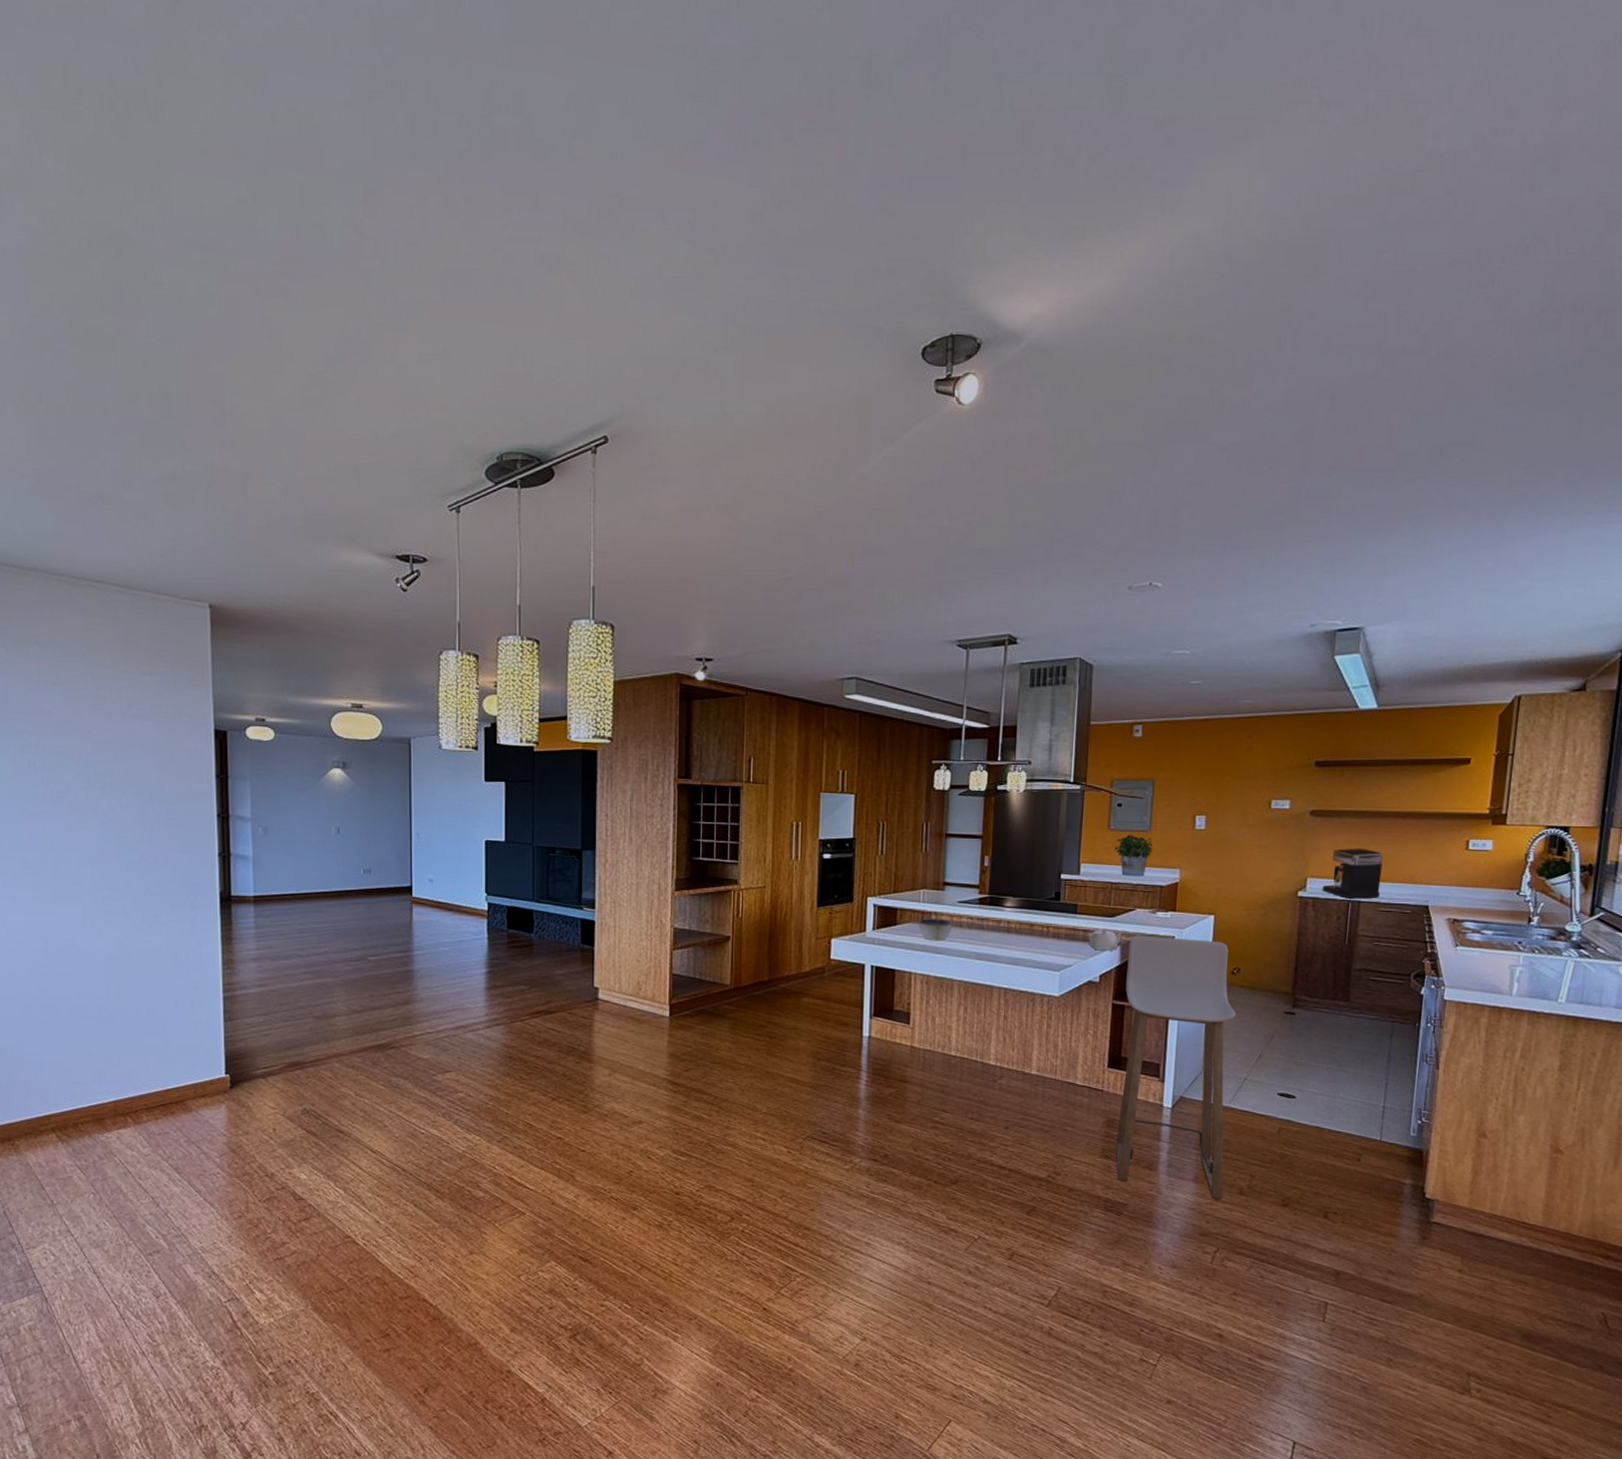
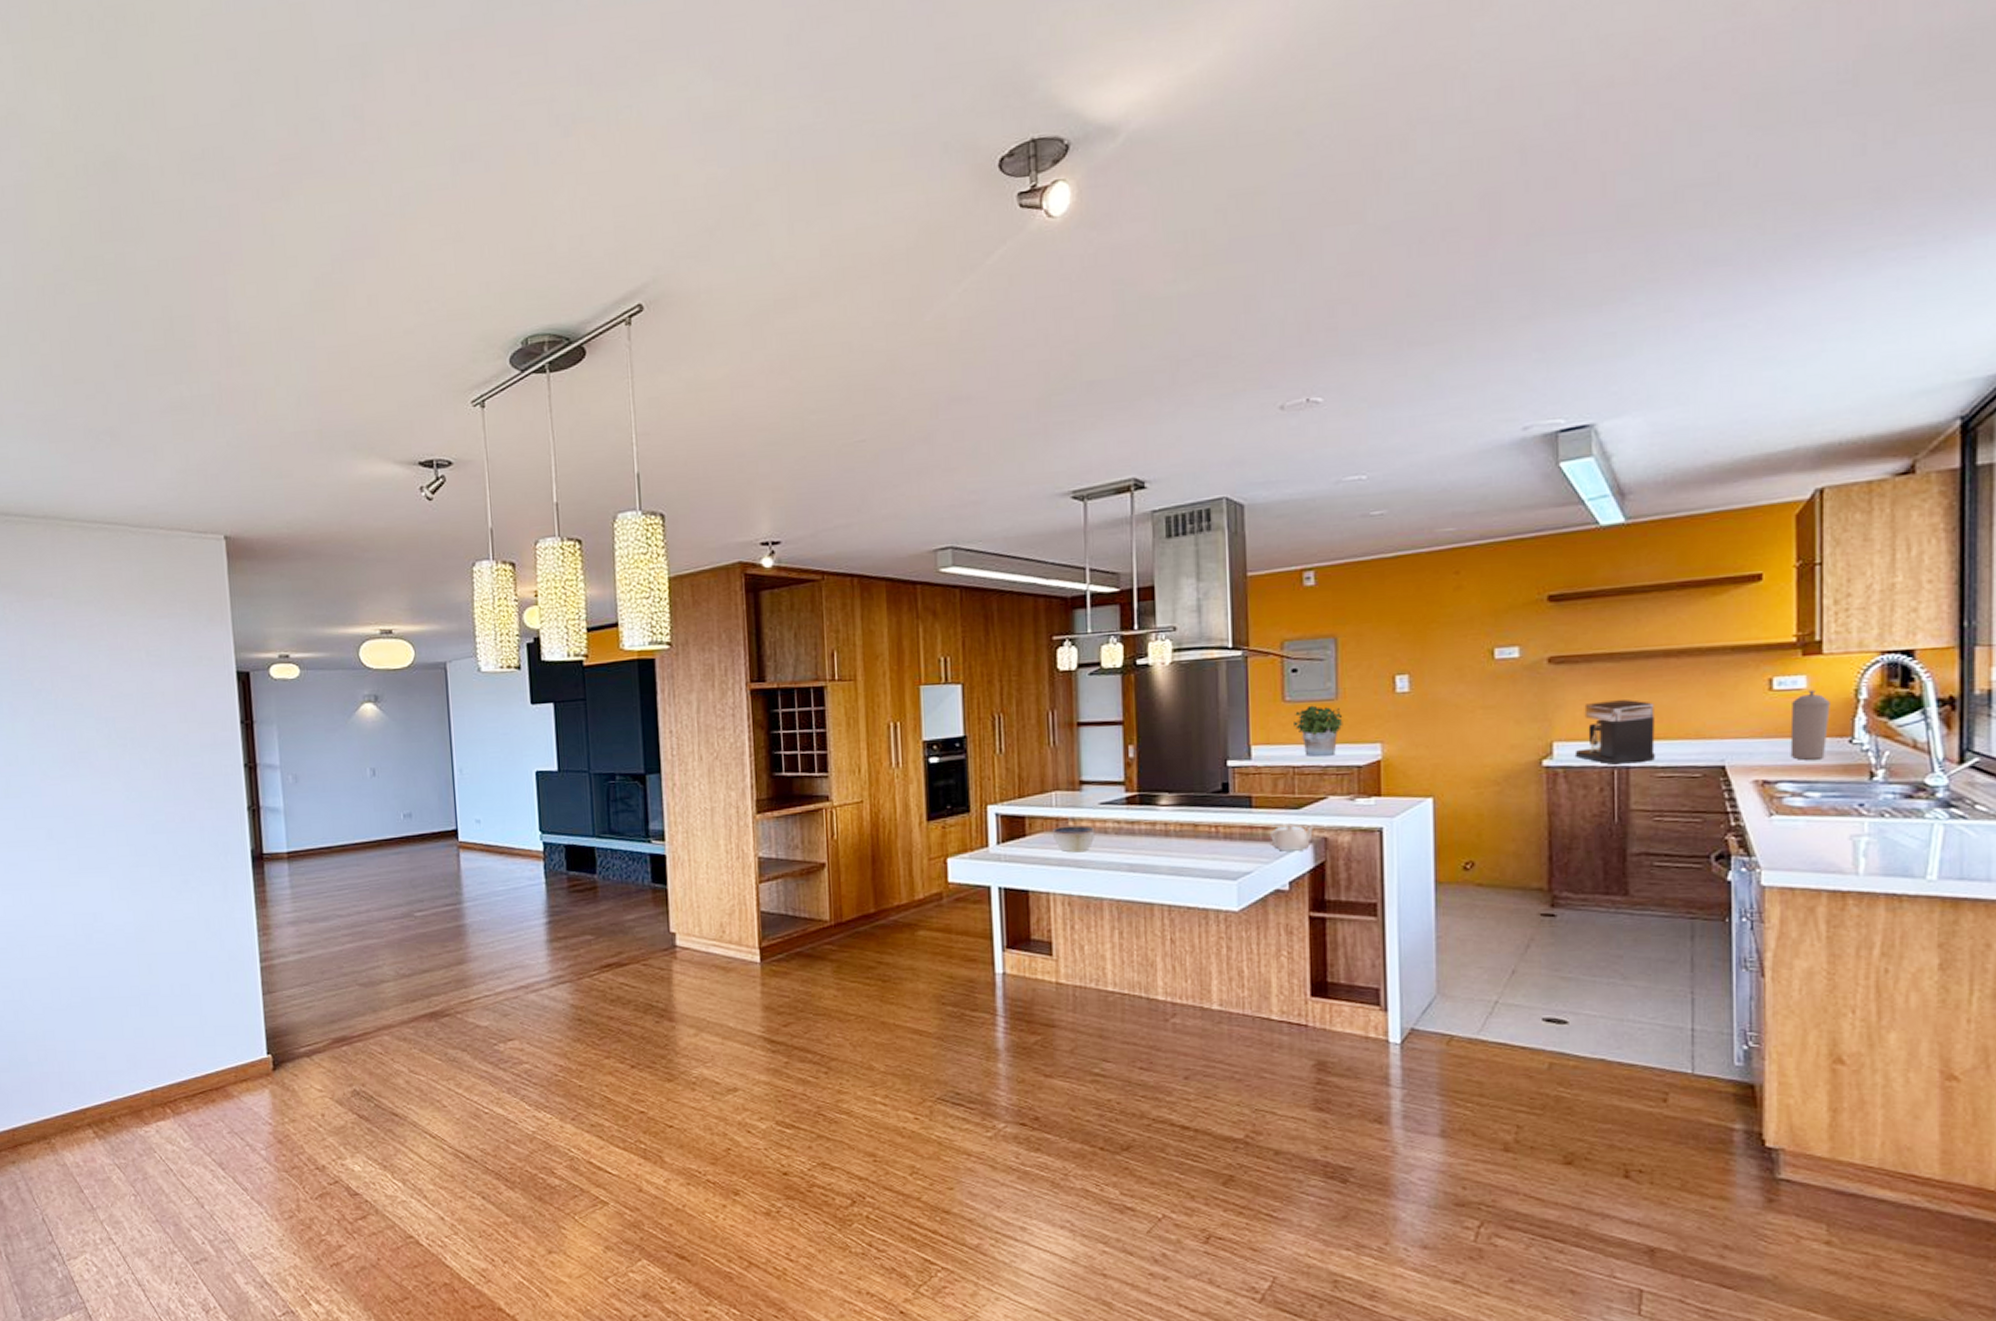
bar stool: present [1115,935,1236,1200] -> none [1323,828,1482,1159]
canister: none [1475,851,1507,905] -> present [1790,689,1830,760]

